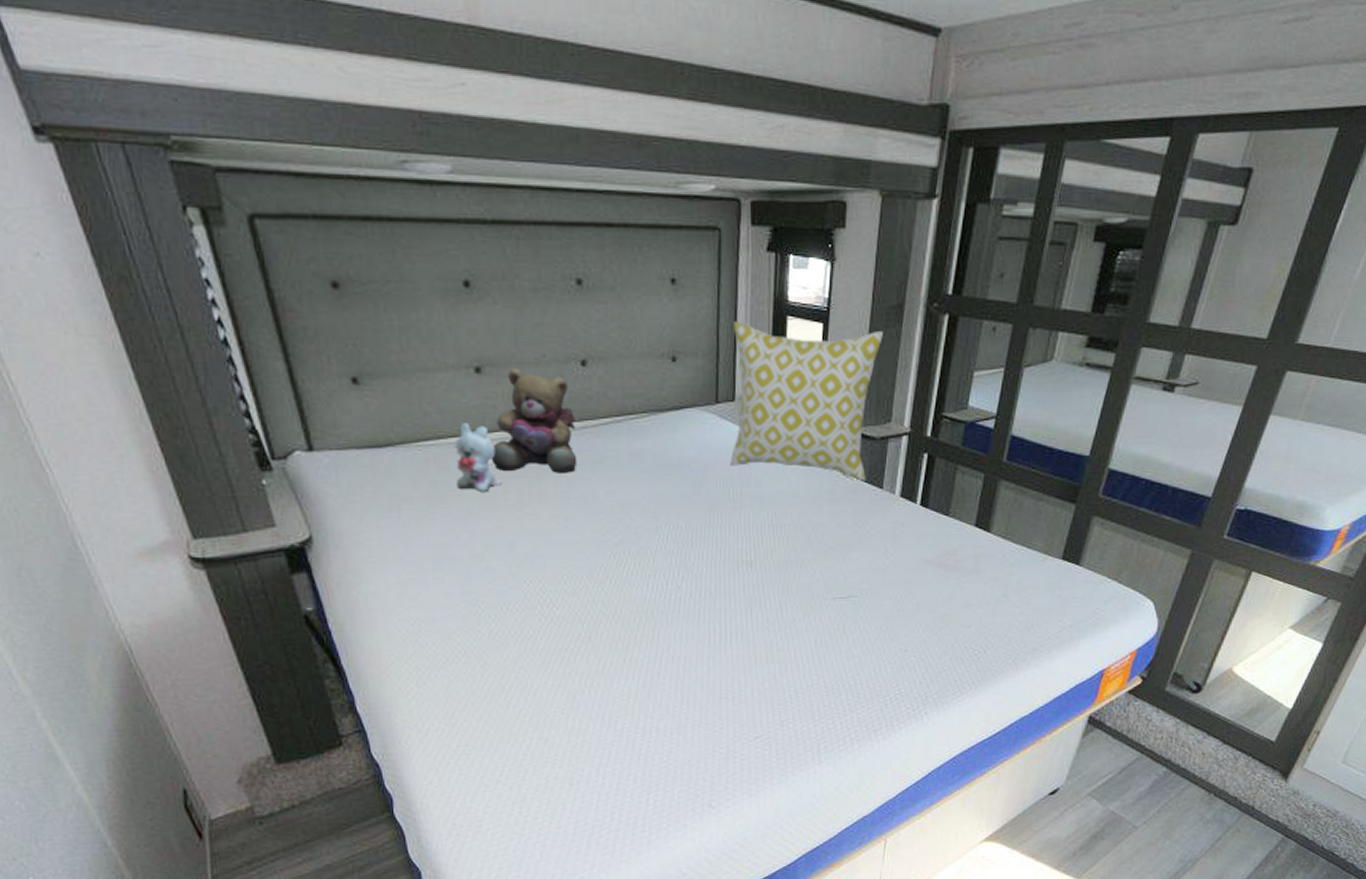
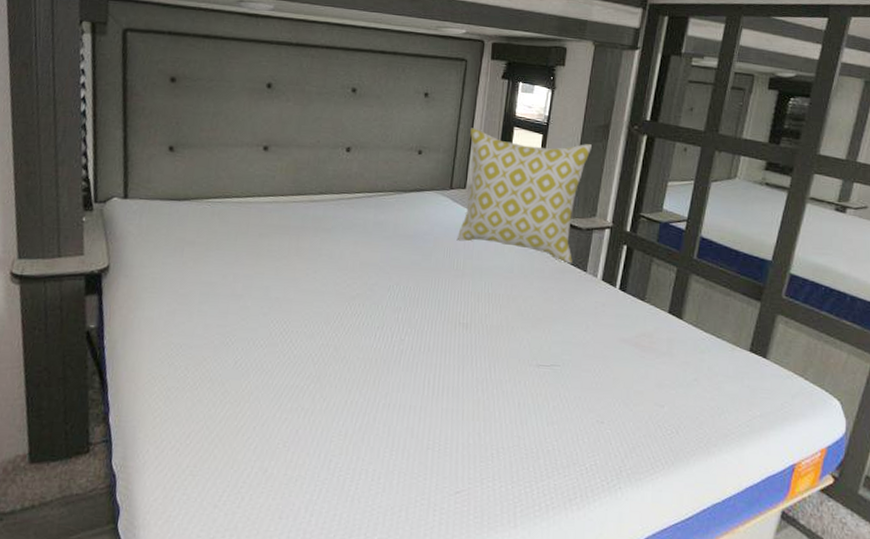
plush toy: present [454,423,502,493] -> none [231,187,269,244]
teddy bear: present [491,367,577,473] -> none [263,148,335,234]

